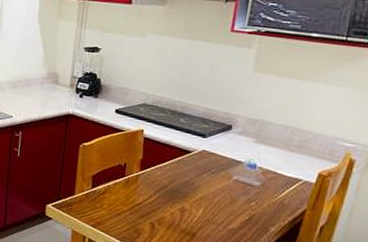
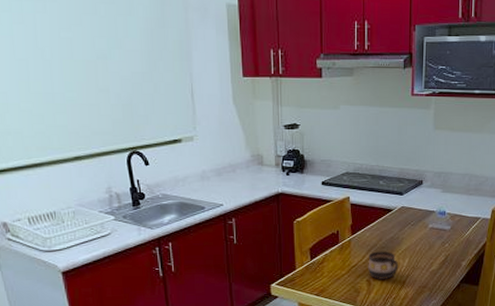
cup: none [153,193,191,227] -> present [368,251,399,279]

